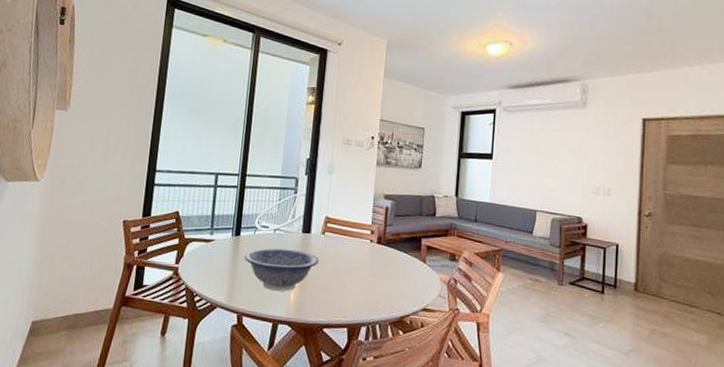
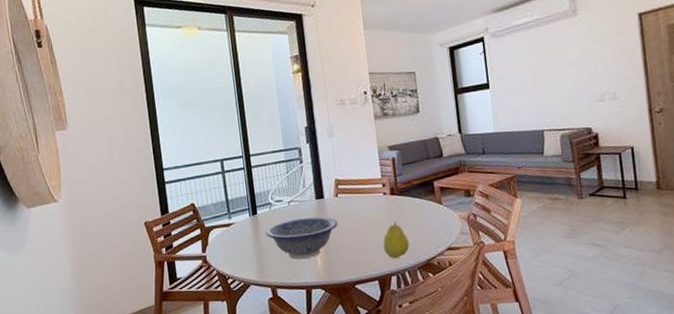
fruit: none [359,271,386,309] -> present [383,222,410,258]

